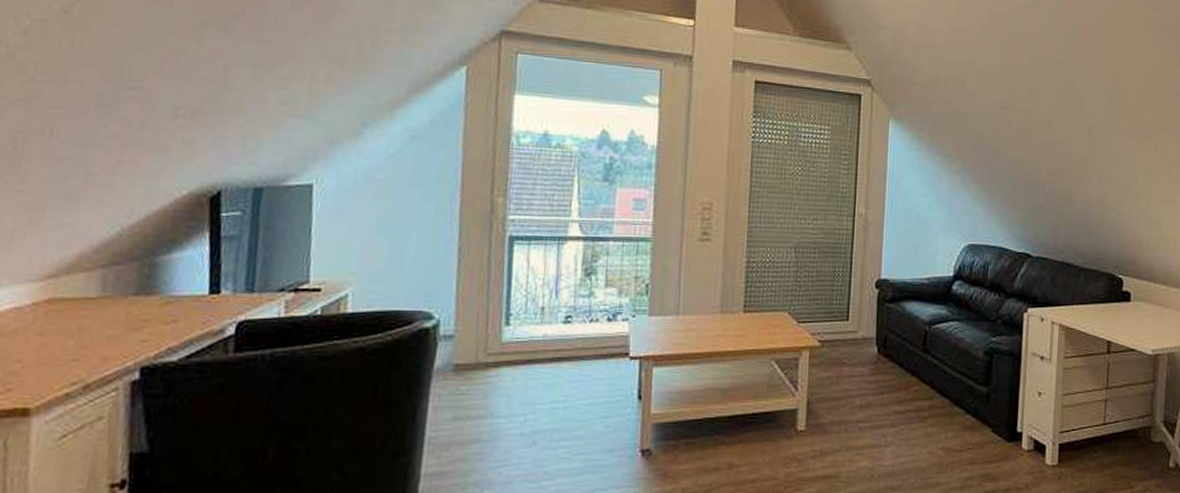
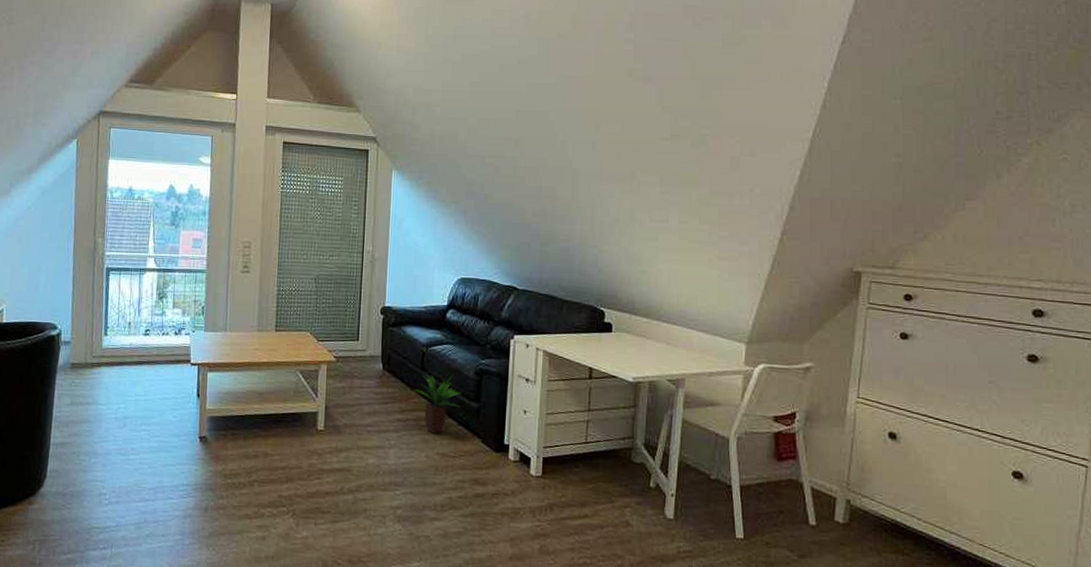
potted plant: none [913,356,969,425] -> present [413,374,461,434]

